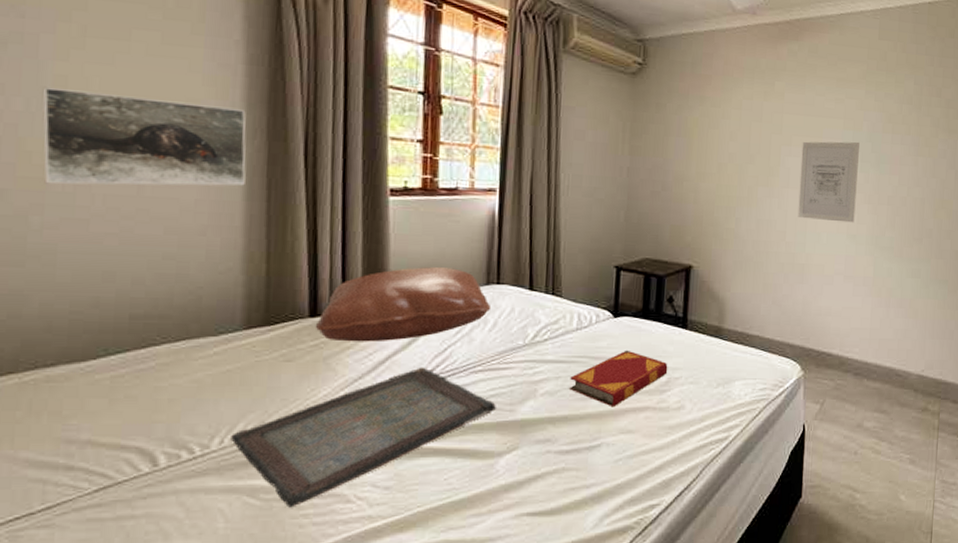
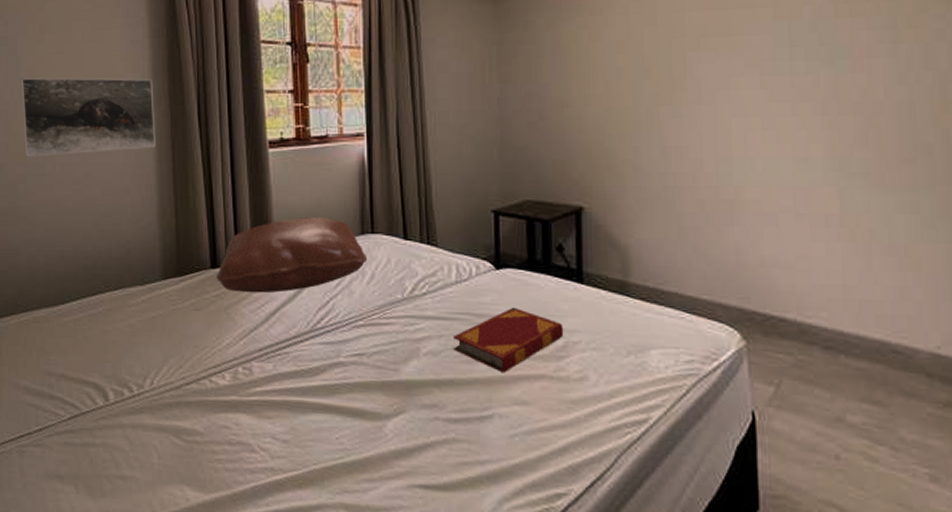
serving tray: present [230,367,496,508] -> none [158,319,380,451]
wall art: present [797,141,860,223] -> none [715,34,803,143]

